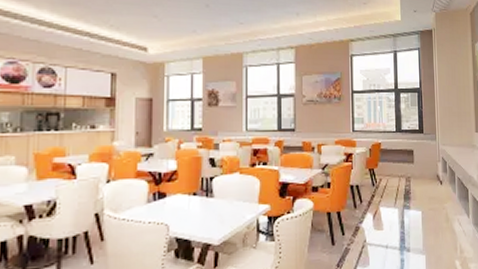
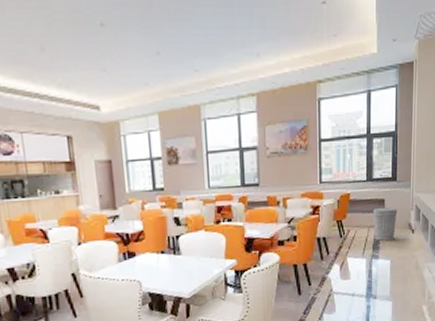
trash can: none [403,157,426,192] -> present [373,207,397,242]

